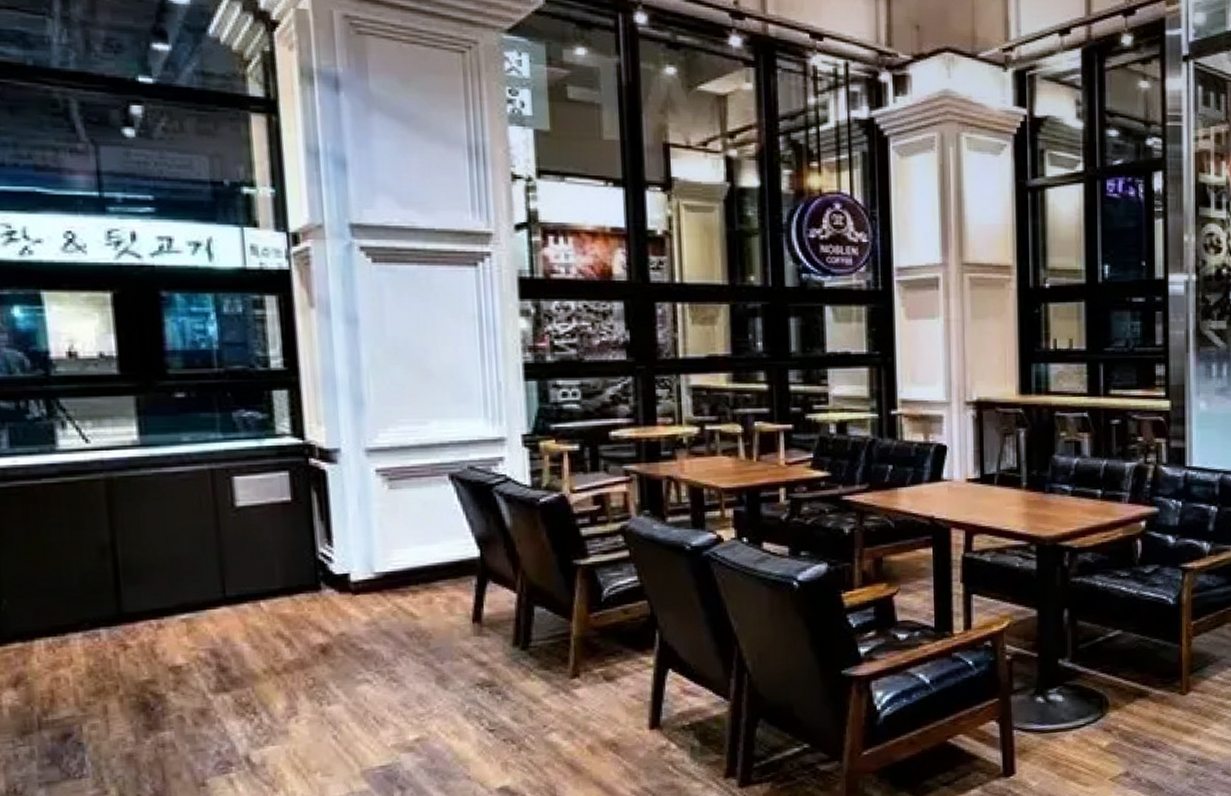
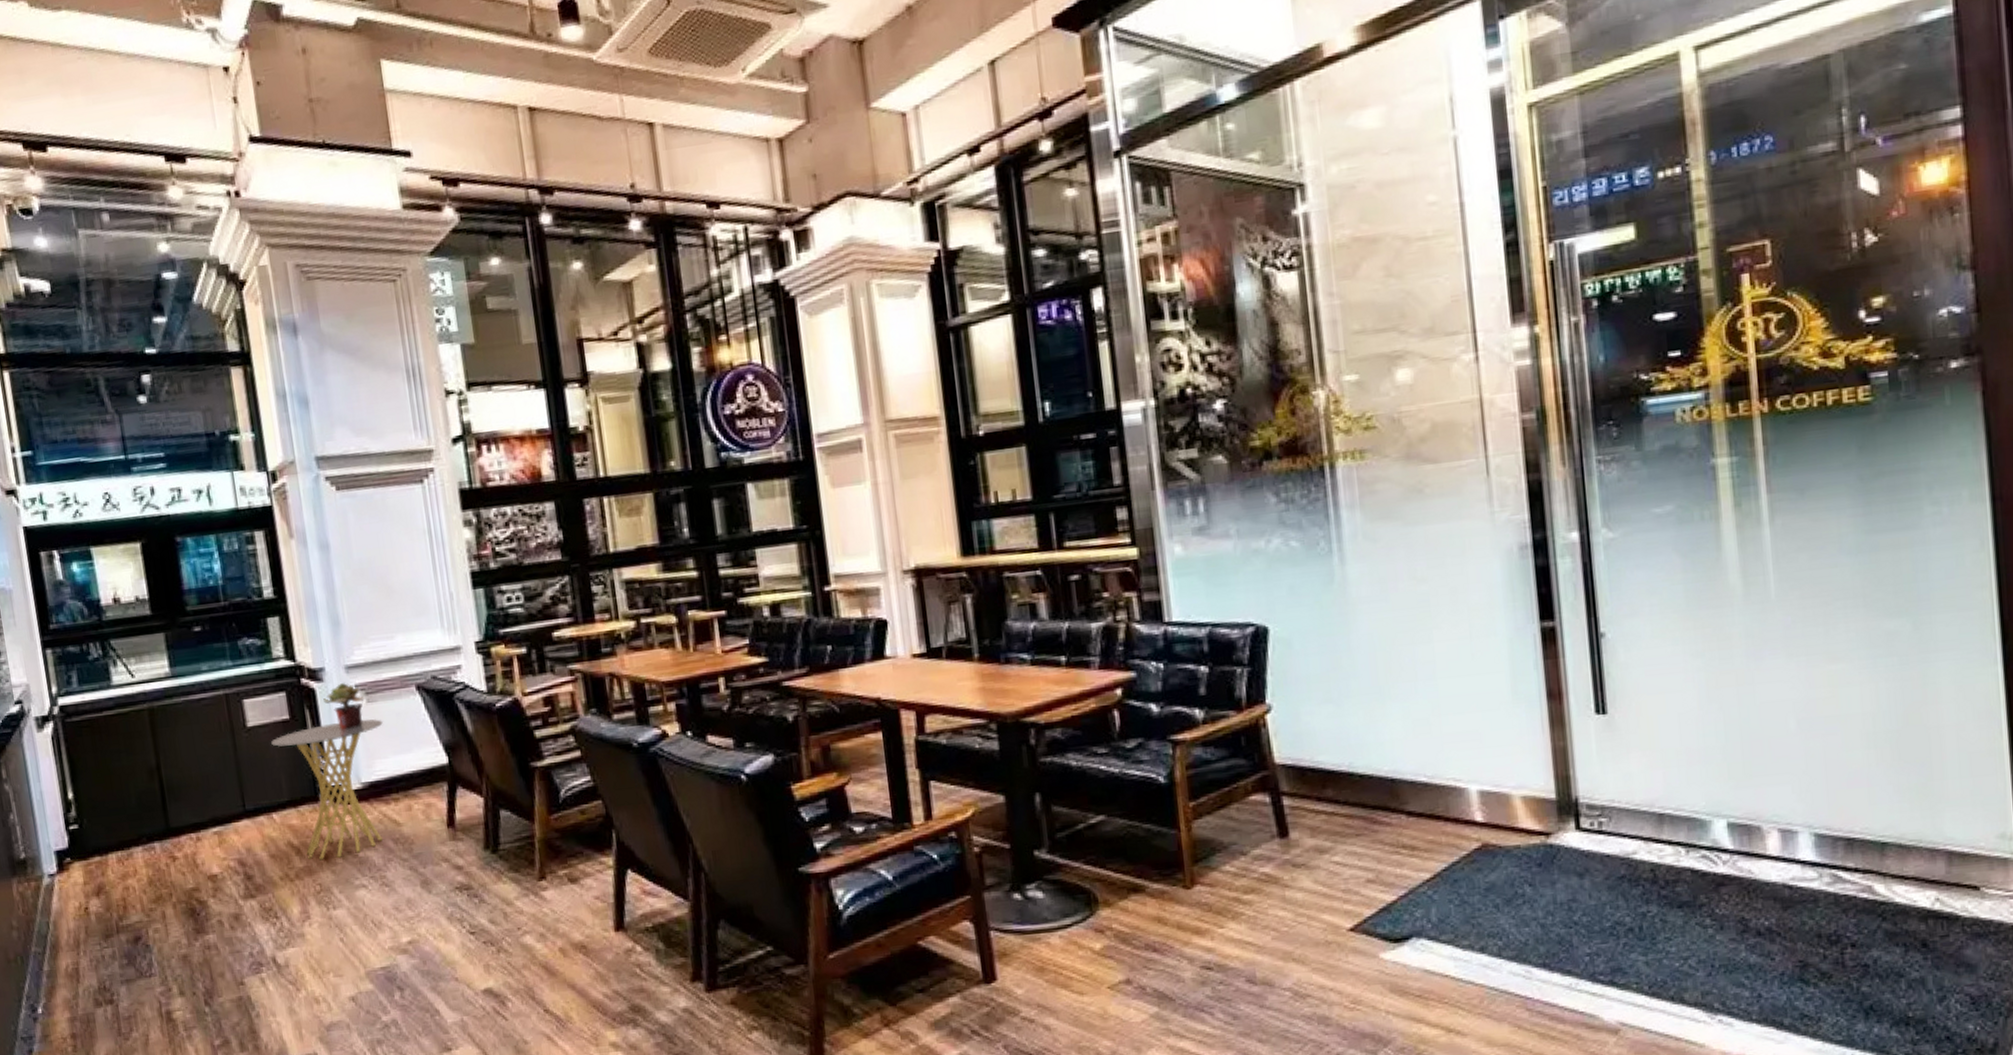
side table: none [264,506,406,653] -> present [270,719,383,861]
potted plant: none [335,467,386,515] -> present [323,683,364,730]

